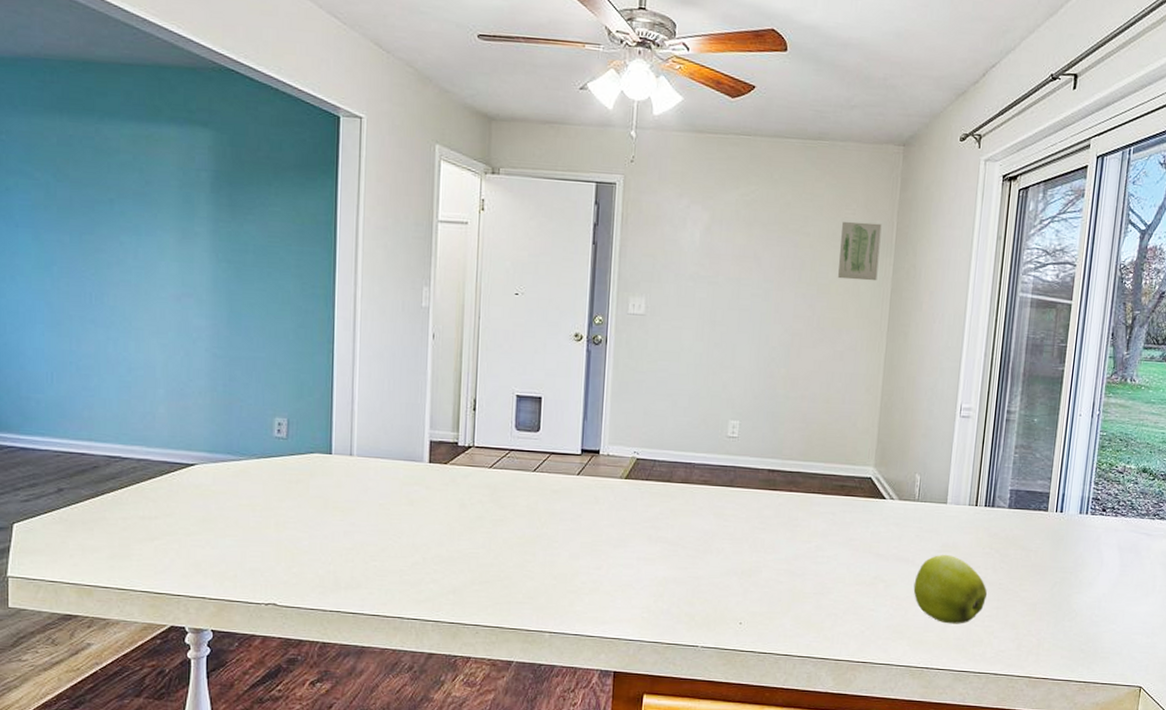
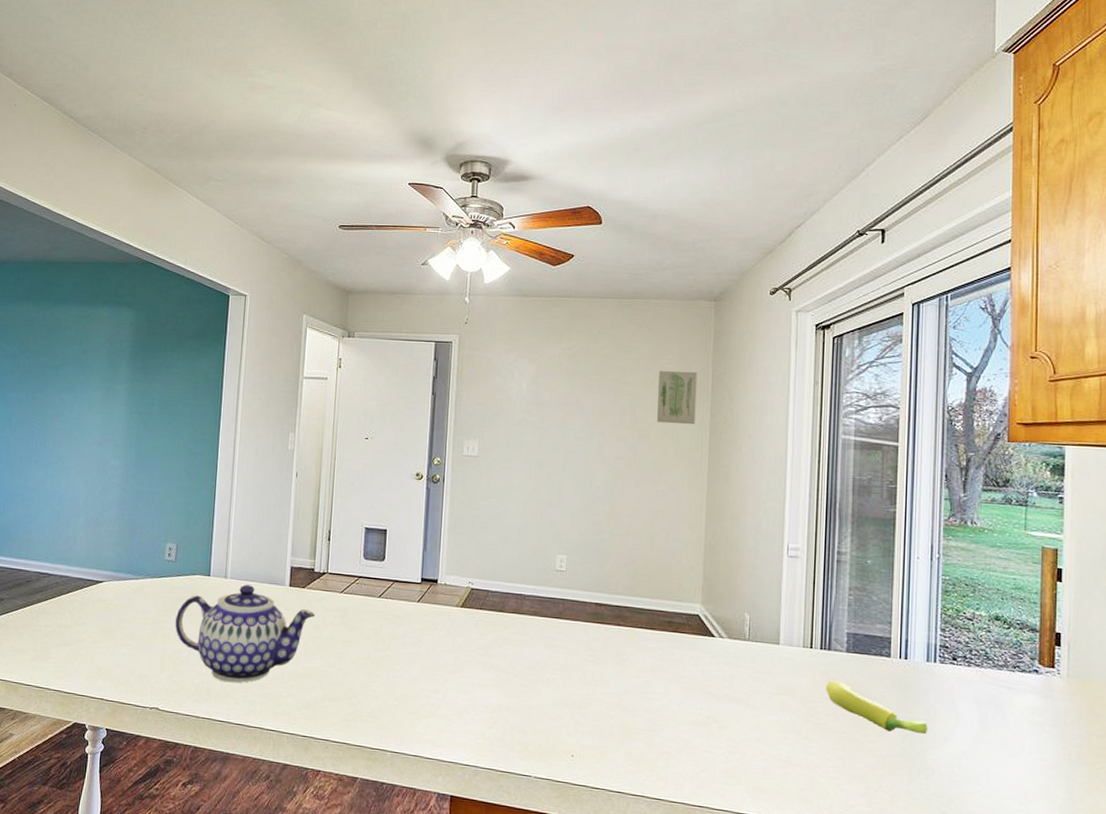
teapot: none [291,462,461,571] -> present [175,584,316,683]
apple: present [913,555,987,624] -> none [749,697,829,773]
banana: none [986,535,1075,582] -> present [825,680,928,735]

